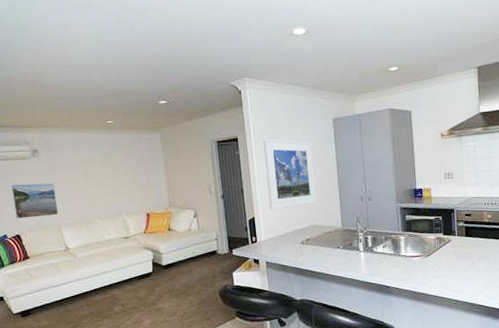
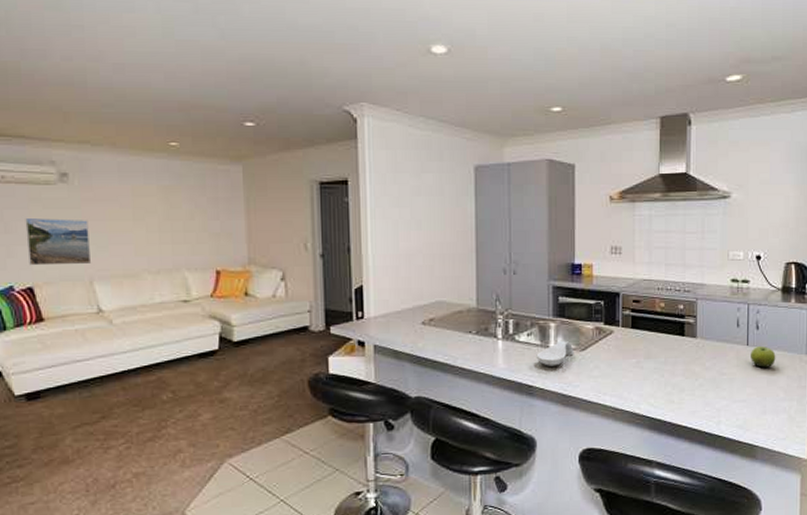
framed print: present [263,138,318,210] -> none [382,183,447,278]
spoon rest: none [391,250,421,270] -> present [536,341,574,366]

